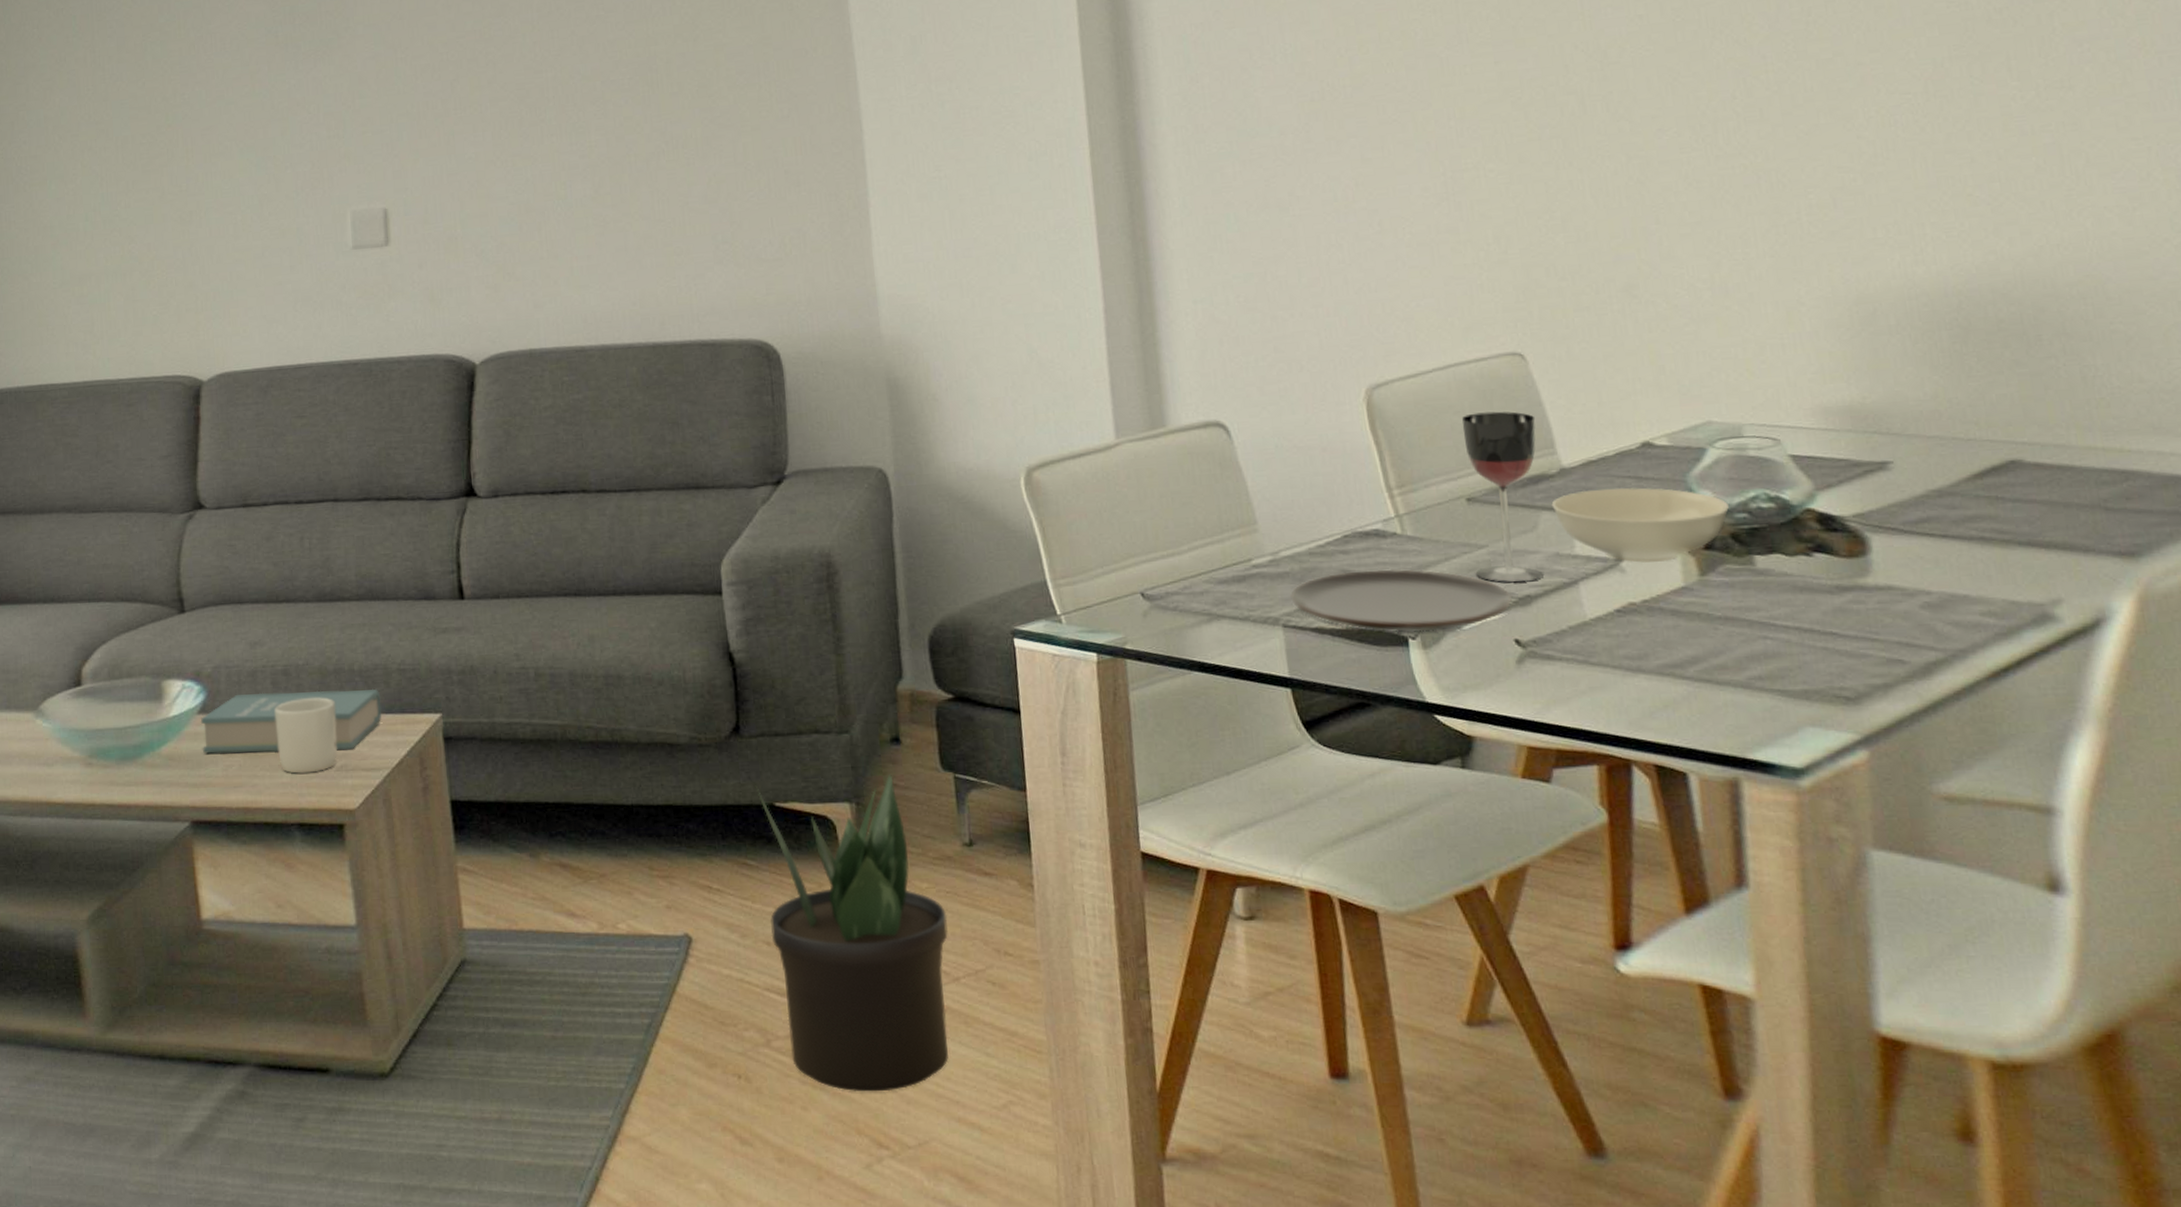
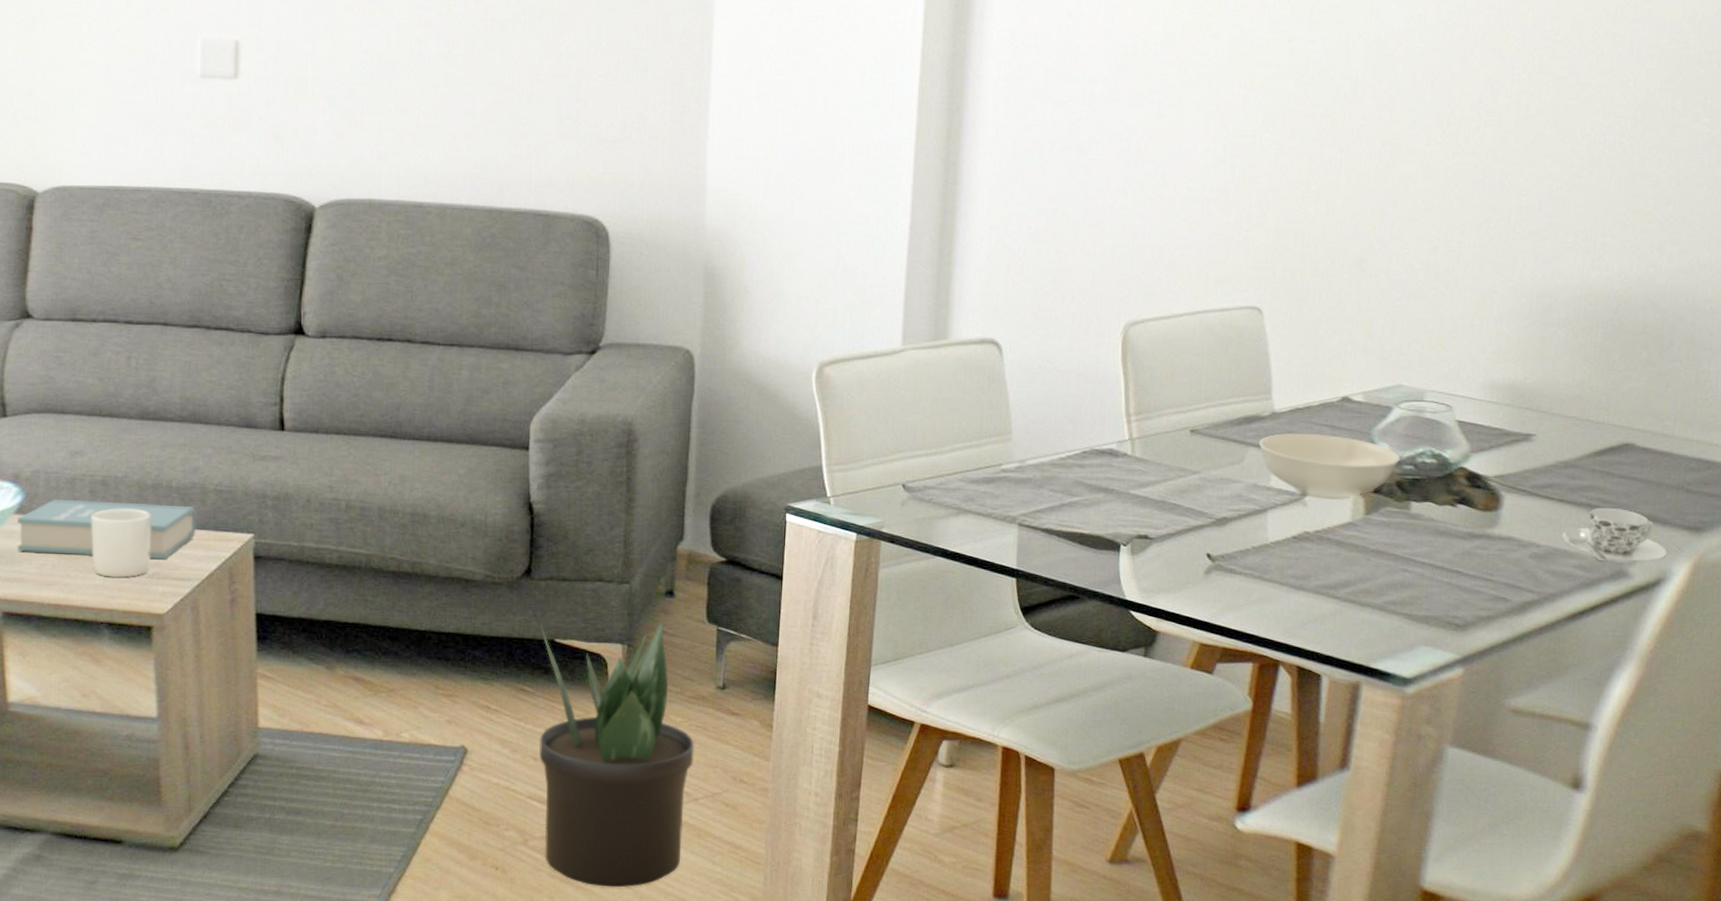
plate: present [1290,569,1513,632] -> none [1029,483,1212,541]
wineglass: present [1461,411,1543,583] -> none [1185,356,1260,506]
teacup: none [1956,538,2100,605] -> present [1562,507,1667,562]

